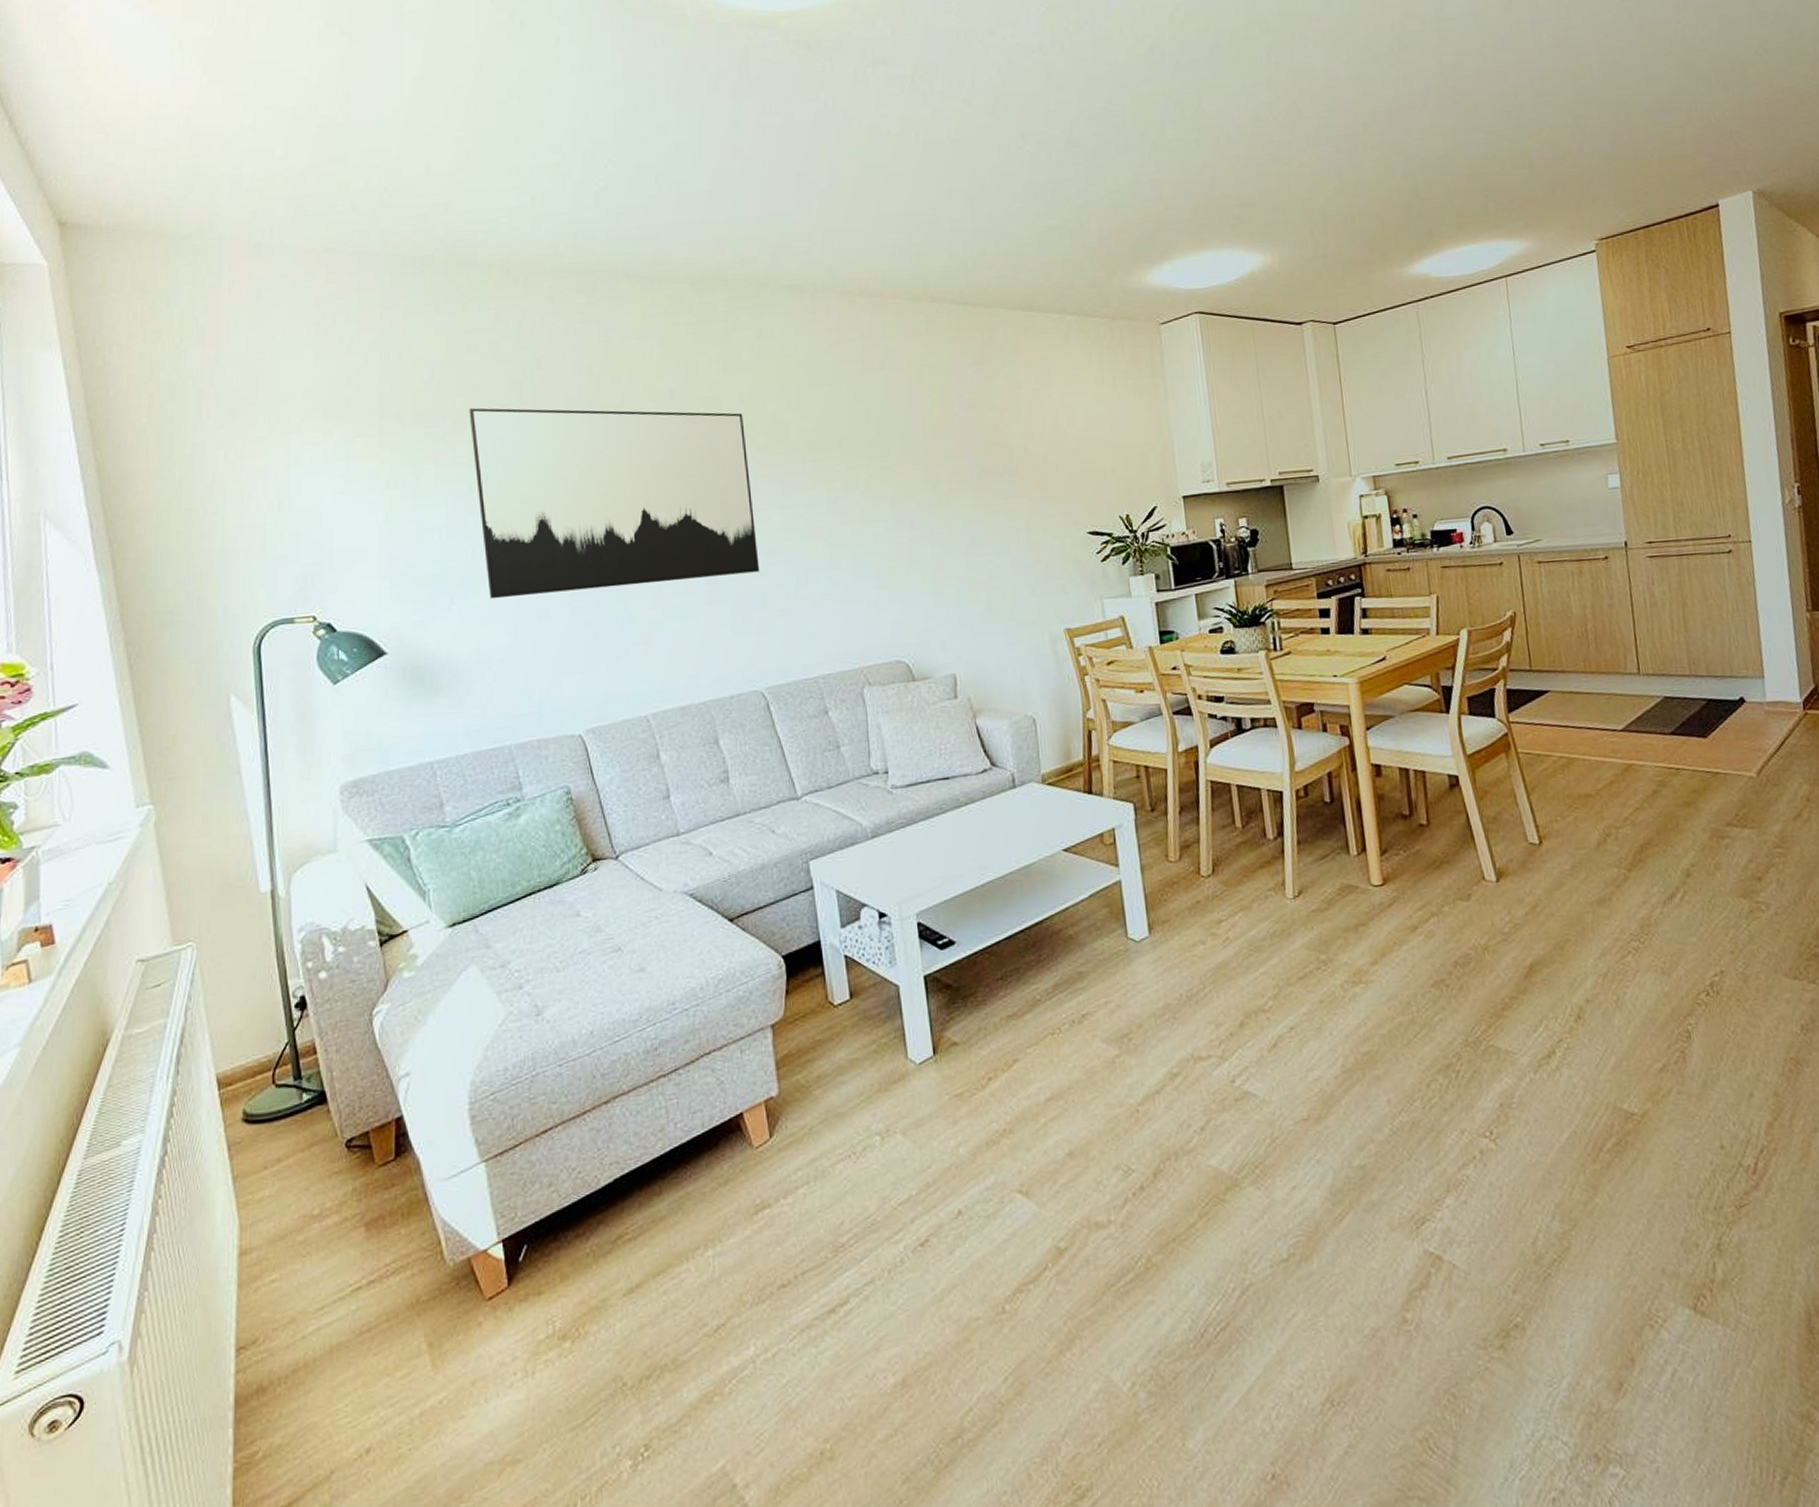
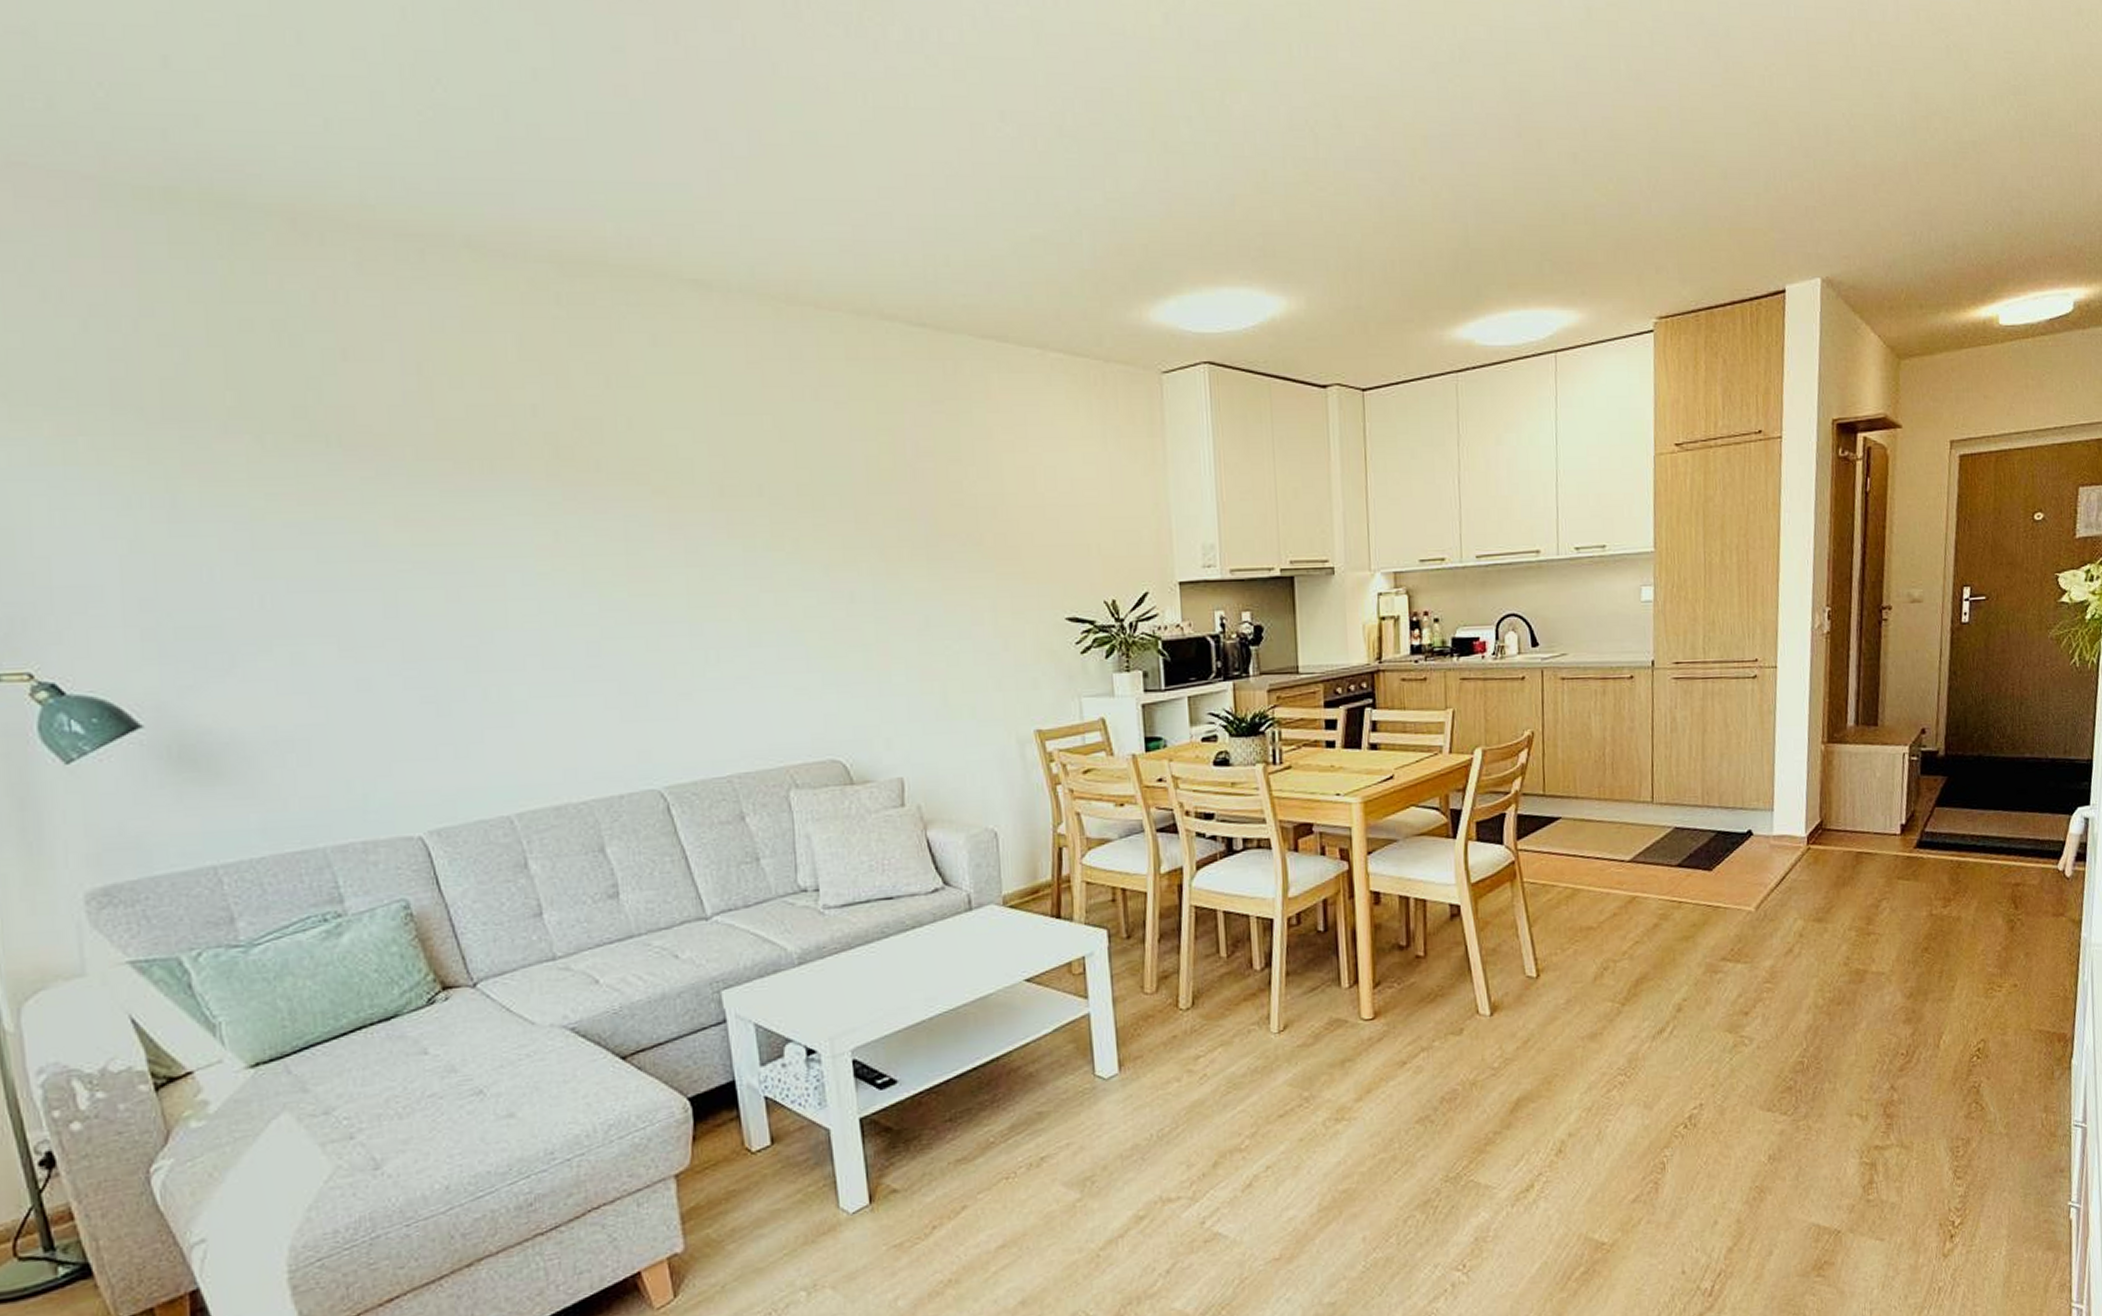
wall art: present [469,408,760,600] -> none [245,407,657,663]

